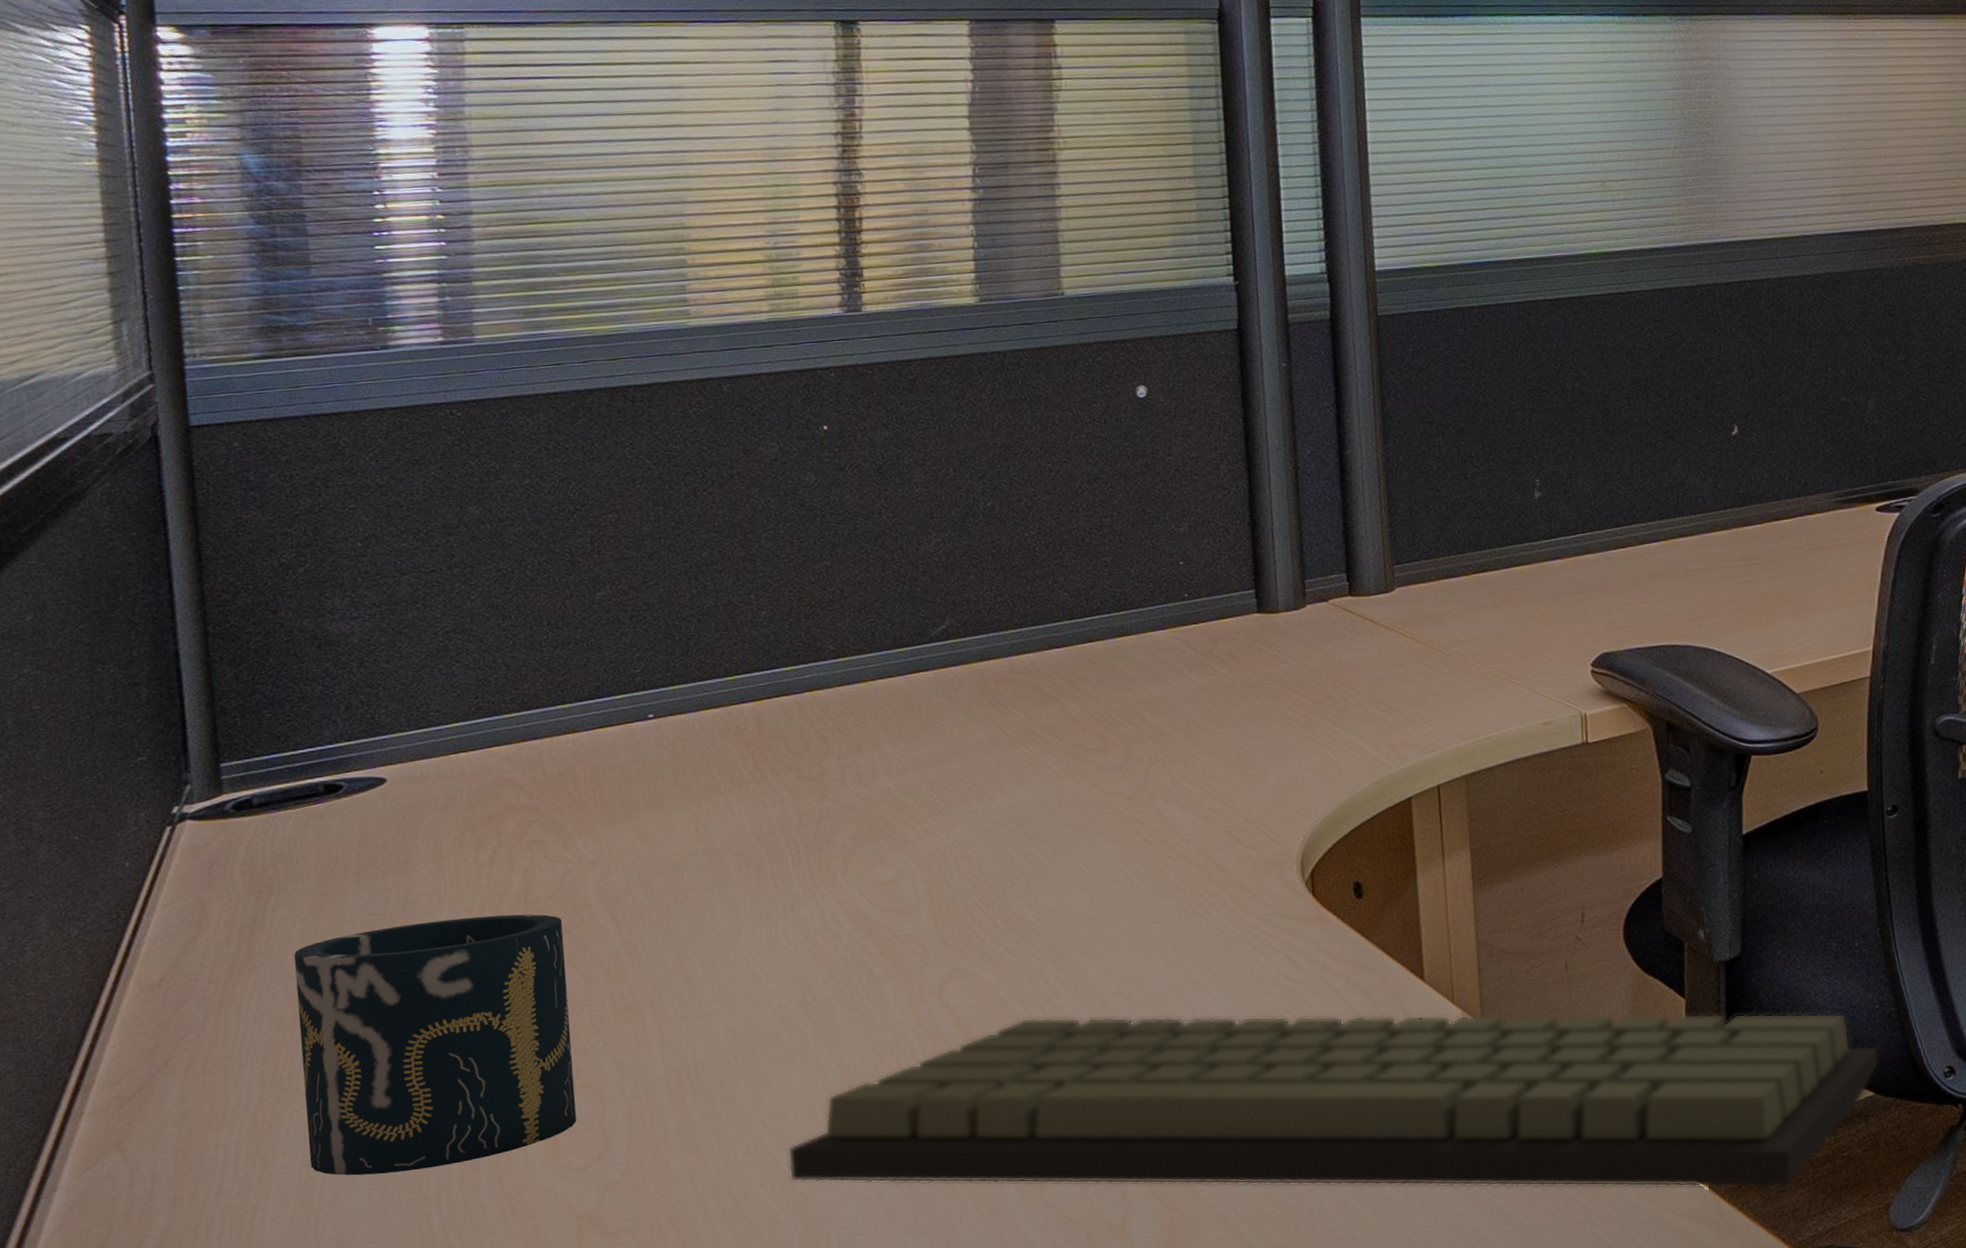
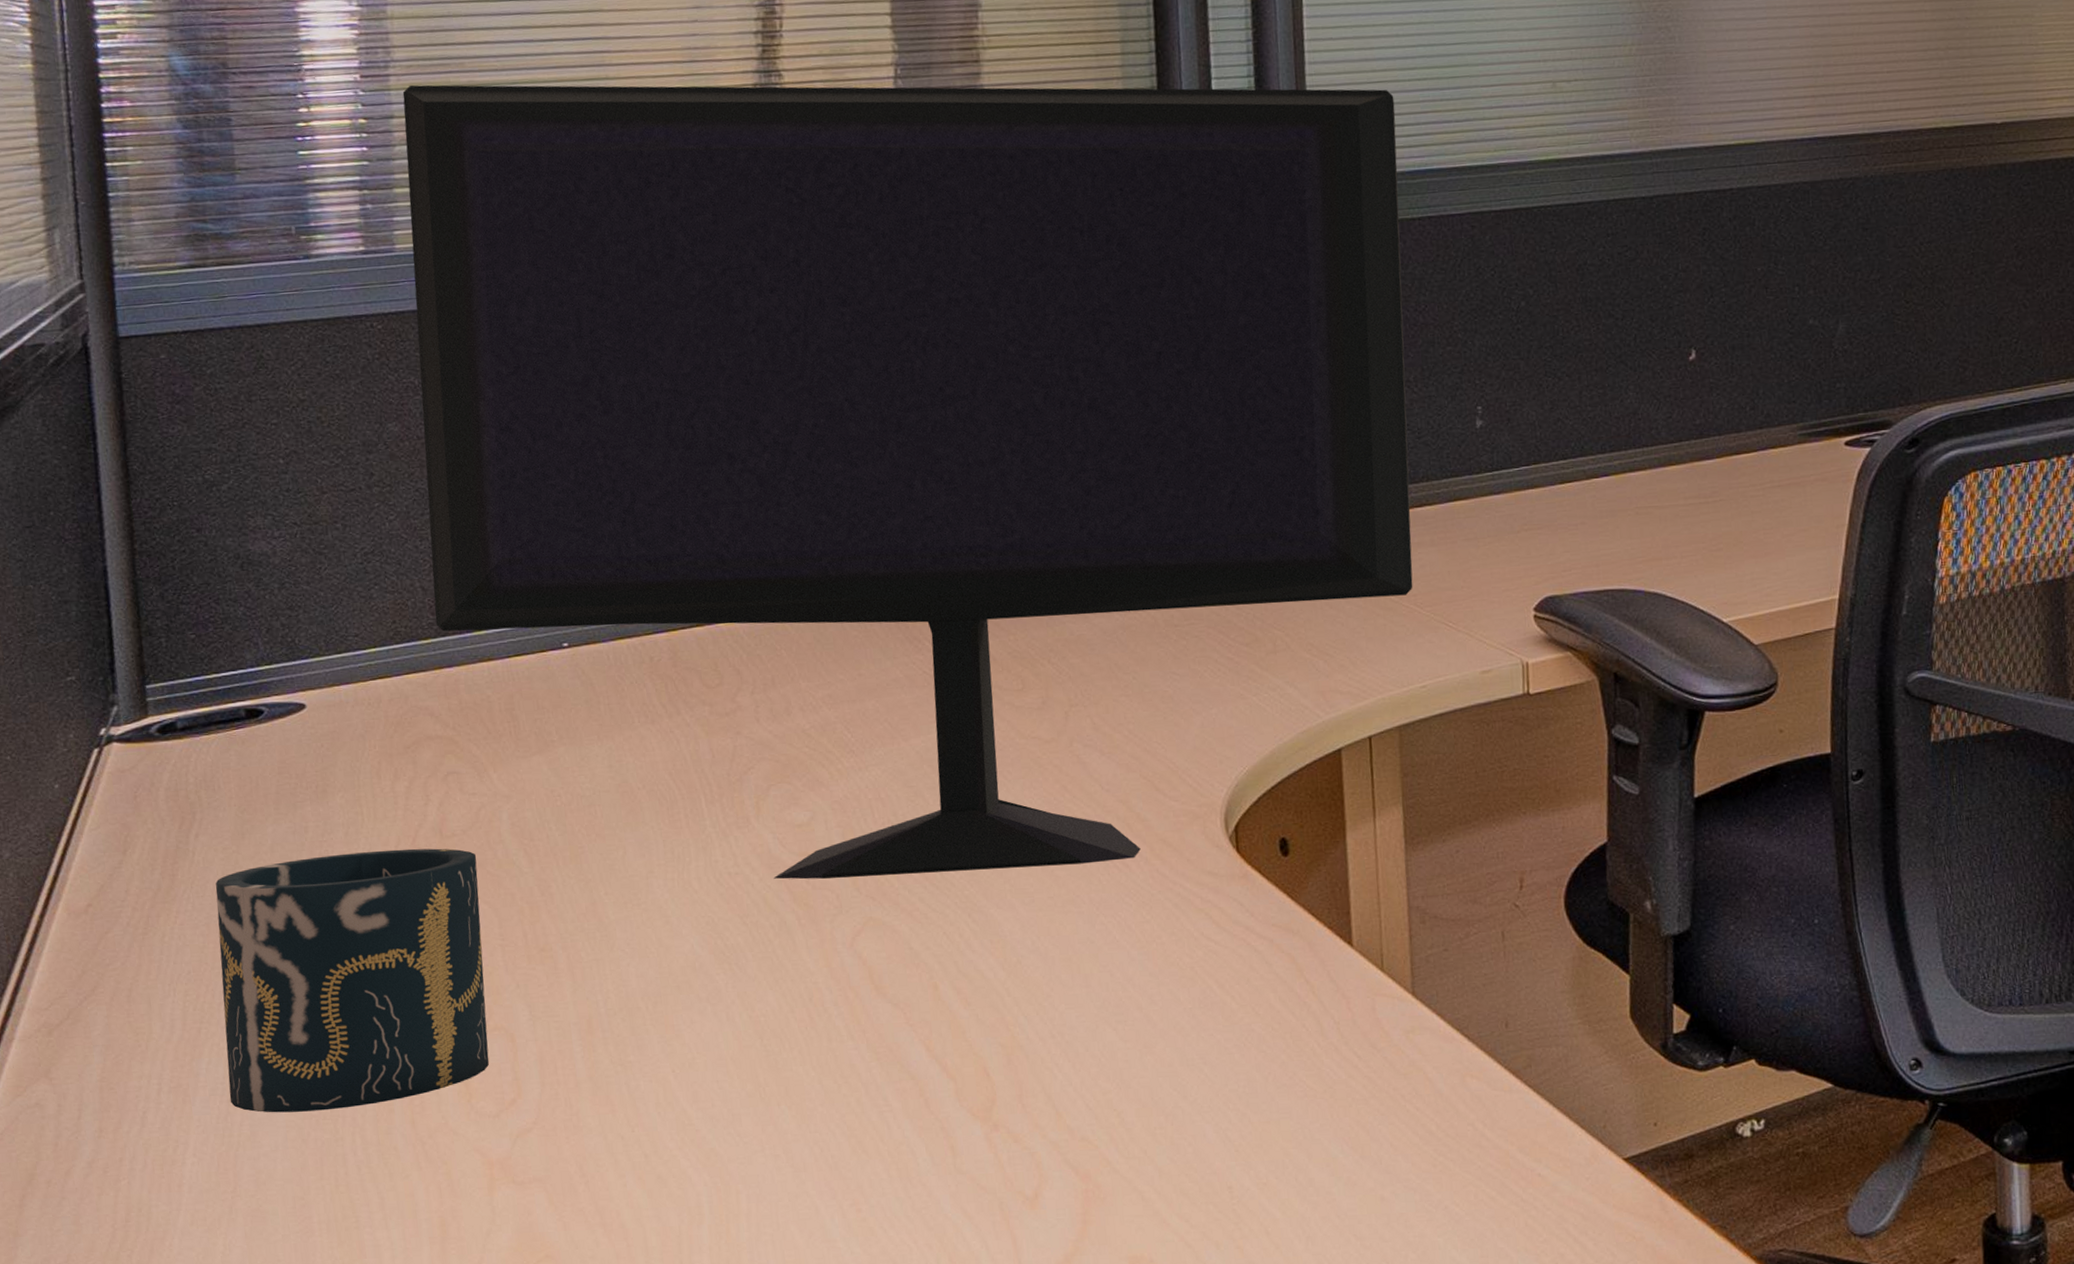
computer monitor: none [481,182,1478,934] -> present [402,85,1413,879]
keyboard: present [787,1013,1880,1188] -> none [697,972,1840,1184]

